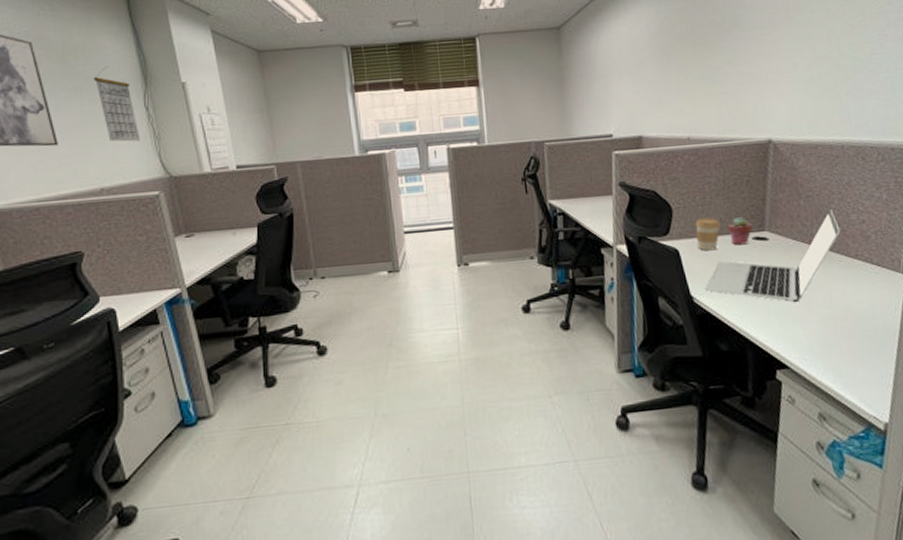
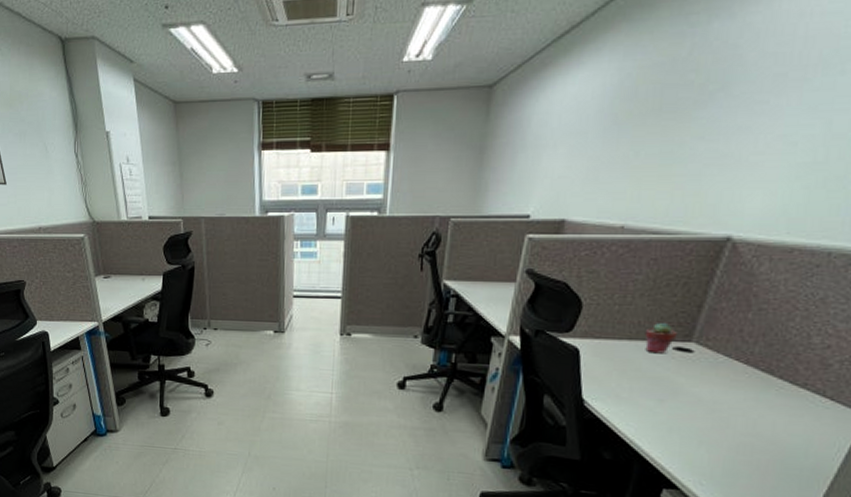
calendar: present [94,66,140,142] -> none [35,112,70,186]
coffee cup: present [695,217,721,251] -> none [602,318,638,356]
laptop: present [705,209,841,303] -> none [601,328,793,425]

